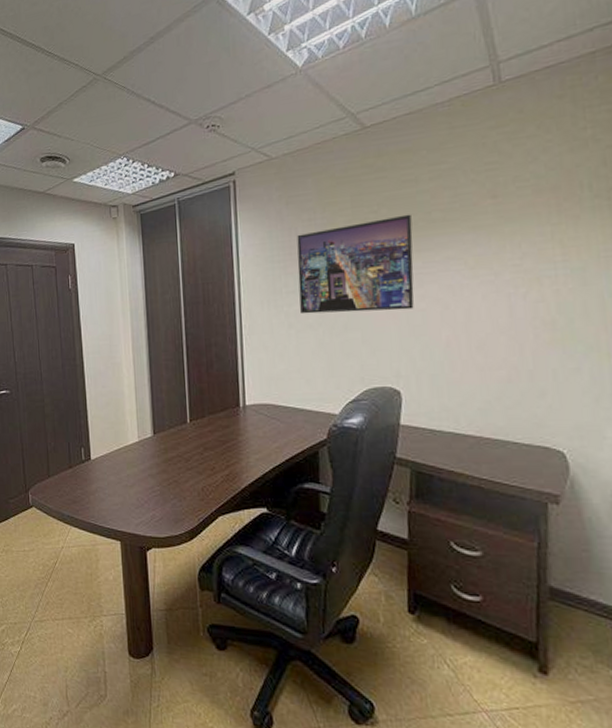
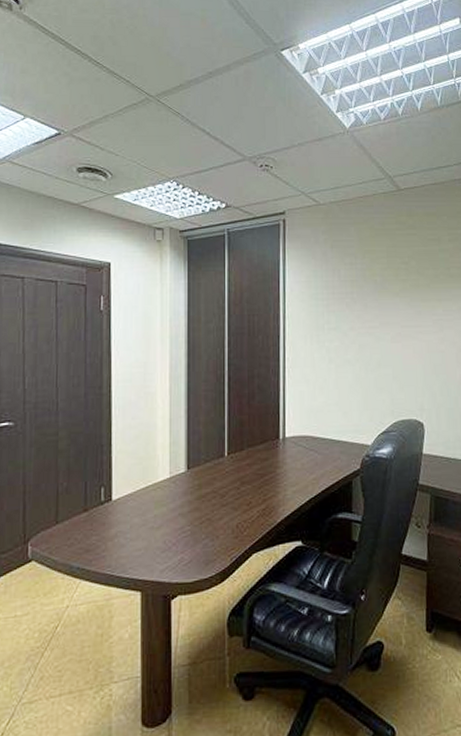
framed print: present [297,214,414,314] -> none [339,268,436,351]

